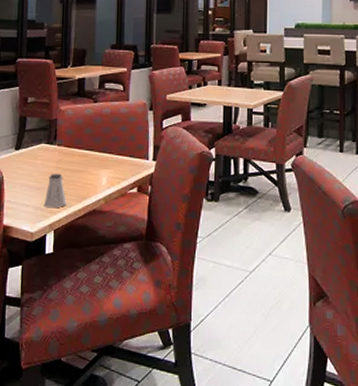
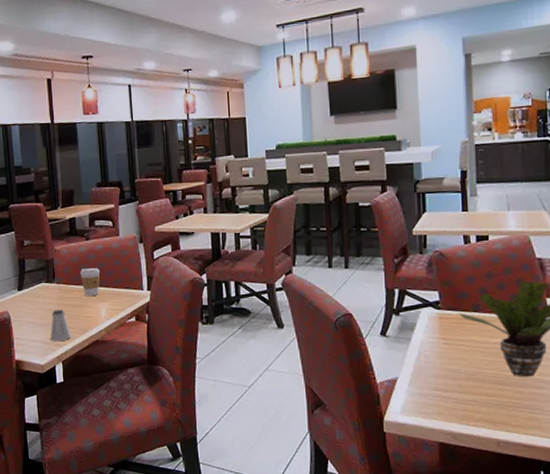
coffee cup: none [84,132,105,161] -> present [80,268,101,296]

